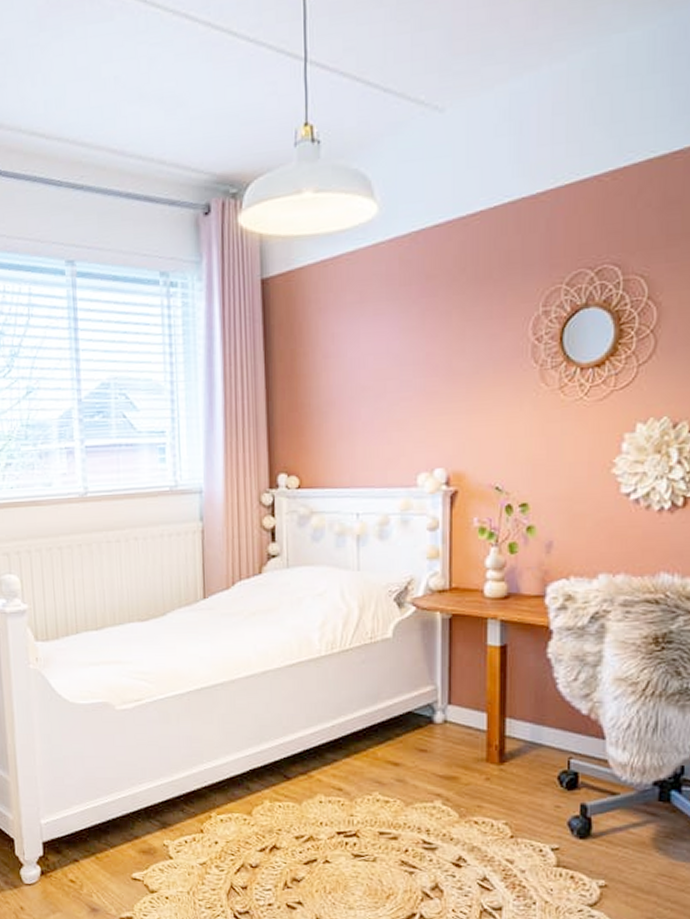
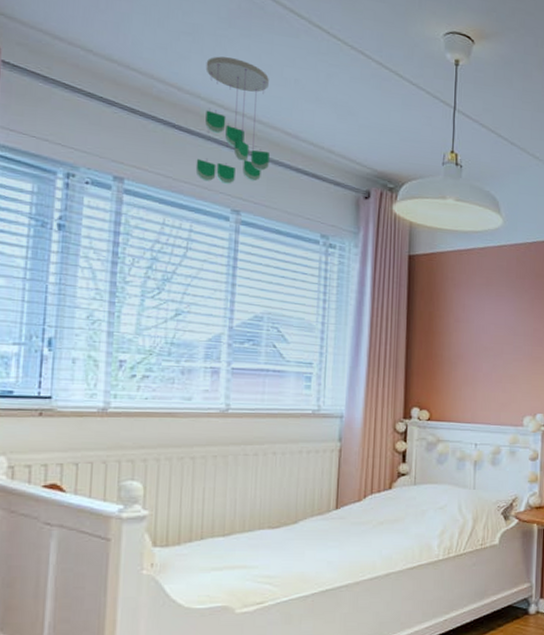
ceiling mobile: none [22,69,98,233] -> present [195,56,269,185]

